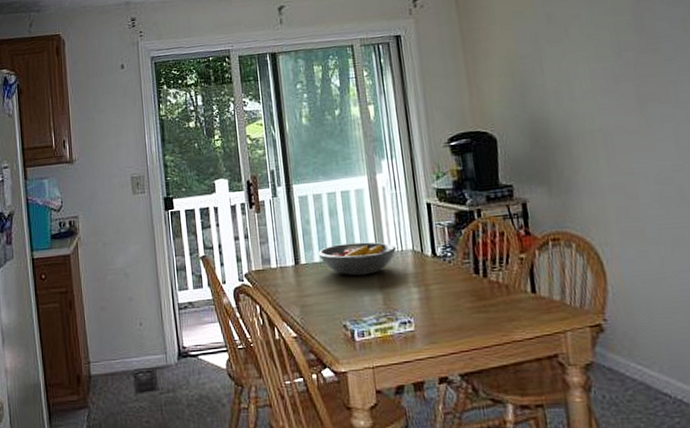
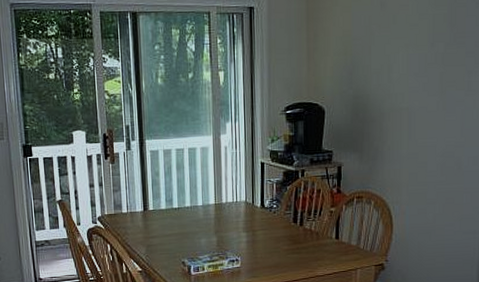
fruit bowl: present [318,242,396,276] -> none [164,193,231,222]

